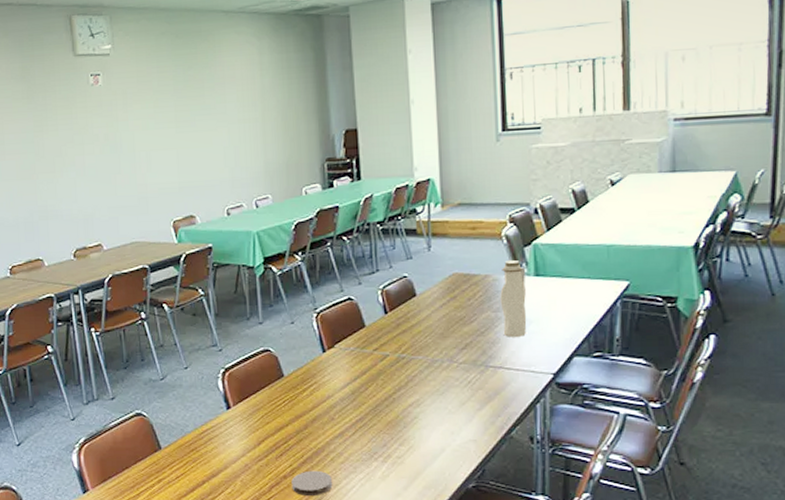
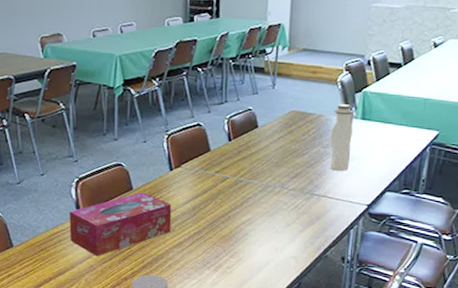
tissue box: none [218,379,330,454] -> present [69,192,172,256]

